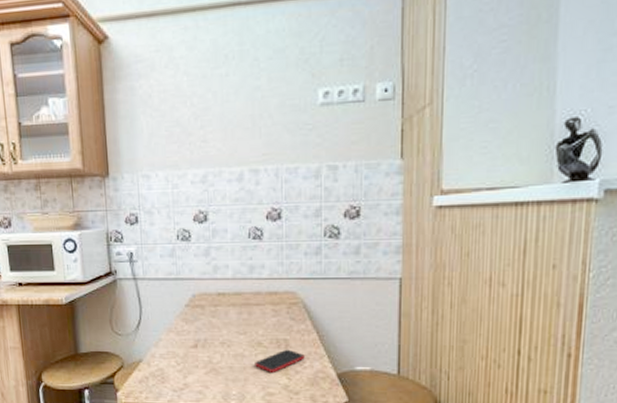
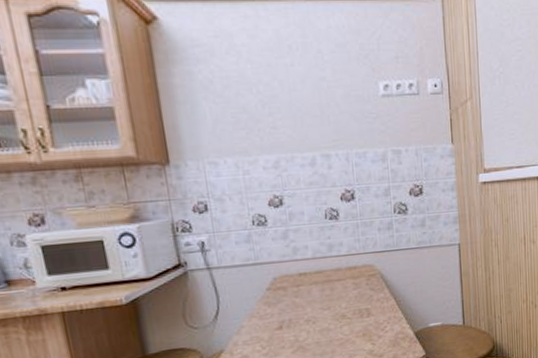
smartphone: present [255,349,305,372] -> none [340,317,386,341]

